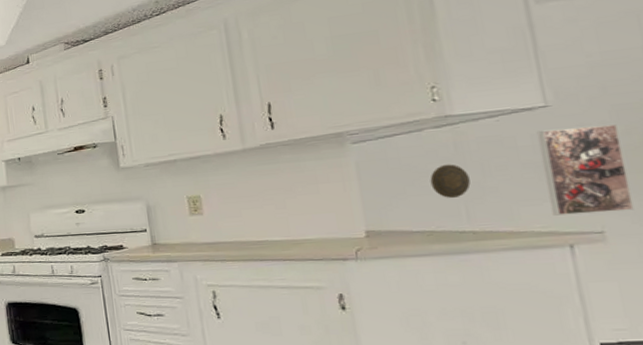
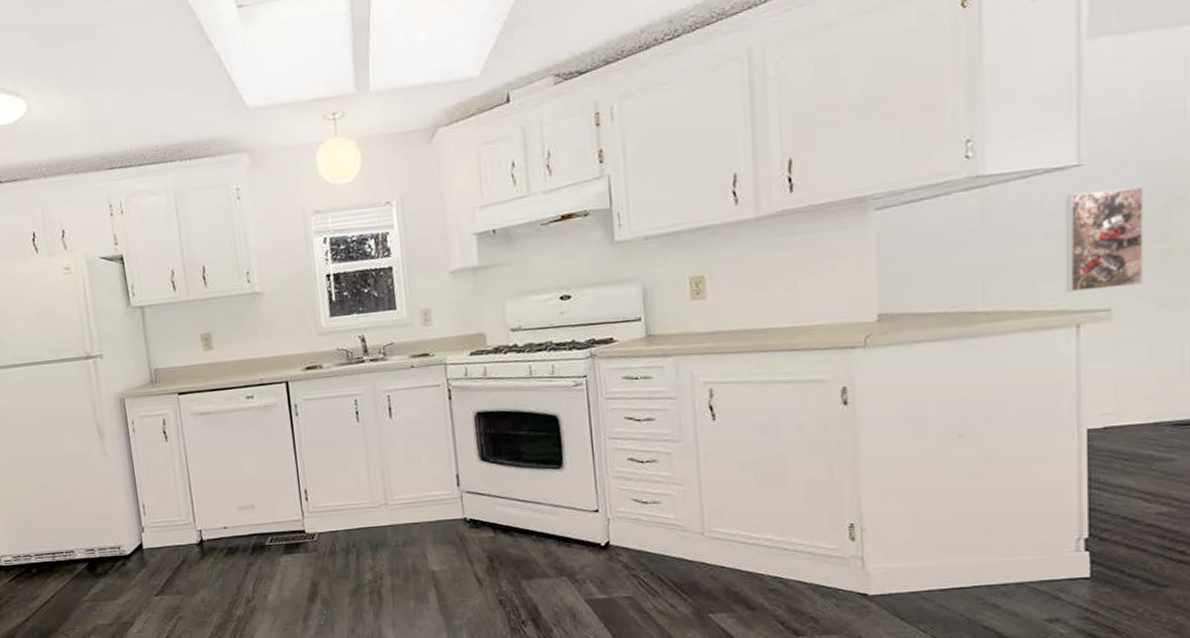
decorative plate: present [430,164,471,199] -> none [951,234,991,275]

